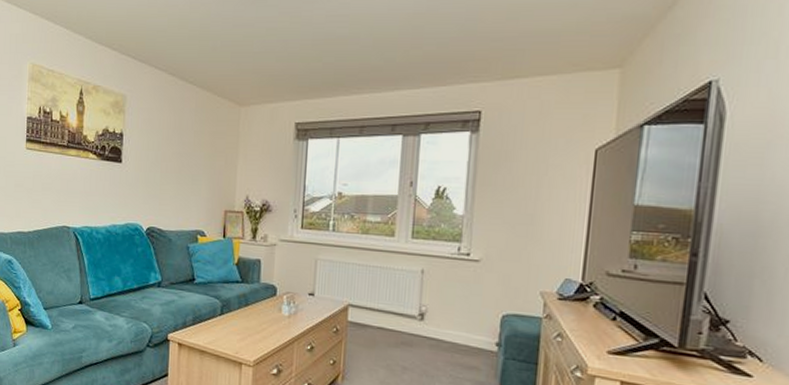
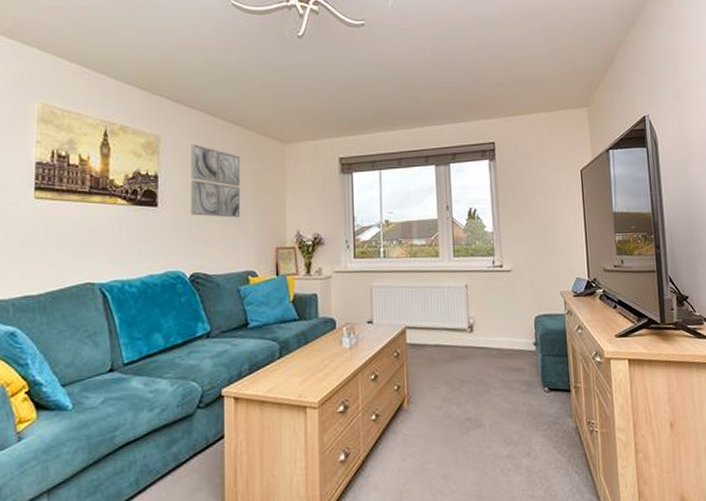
wall art: none [150,103,197,179] -> present [191,143,241,218]

